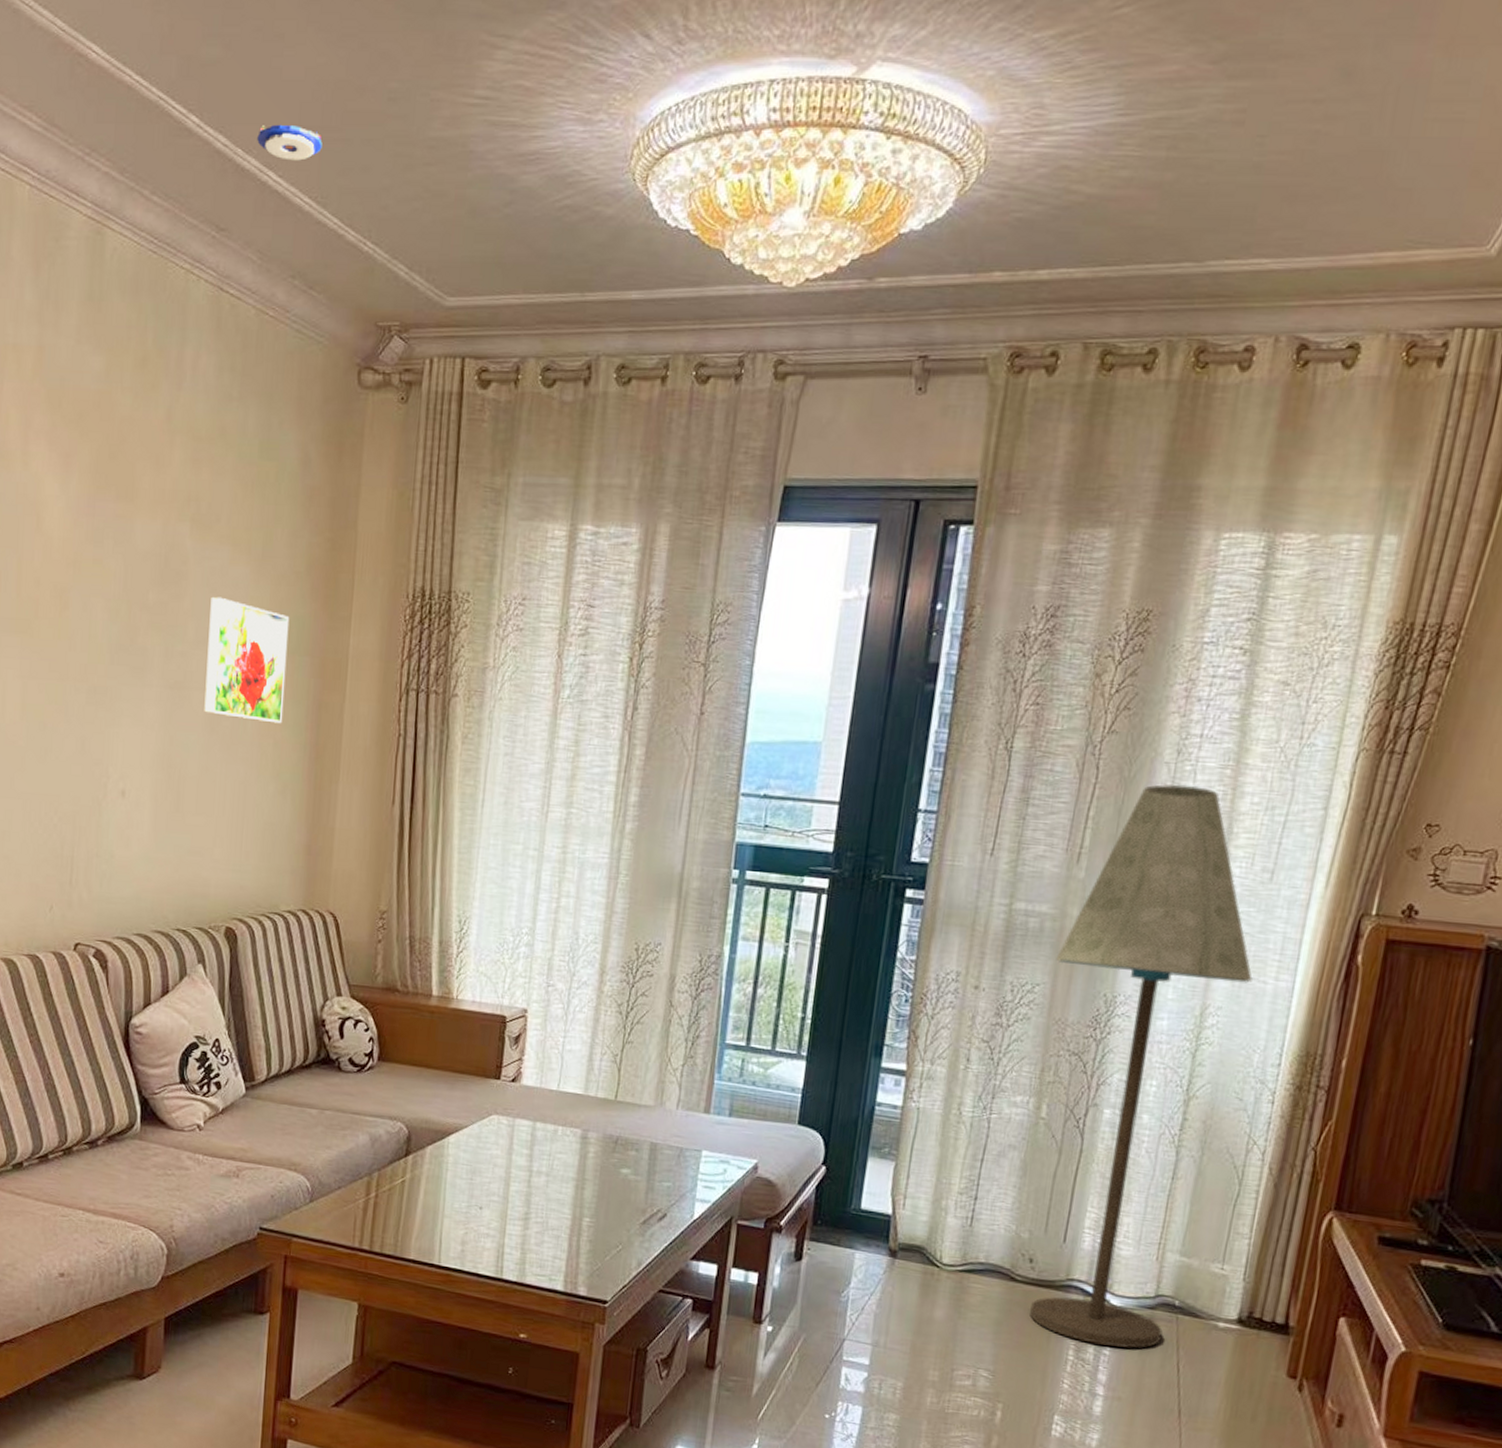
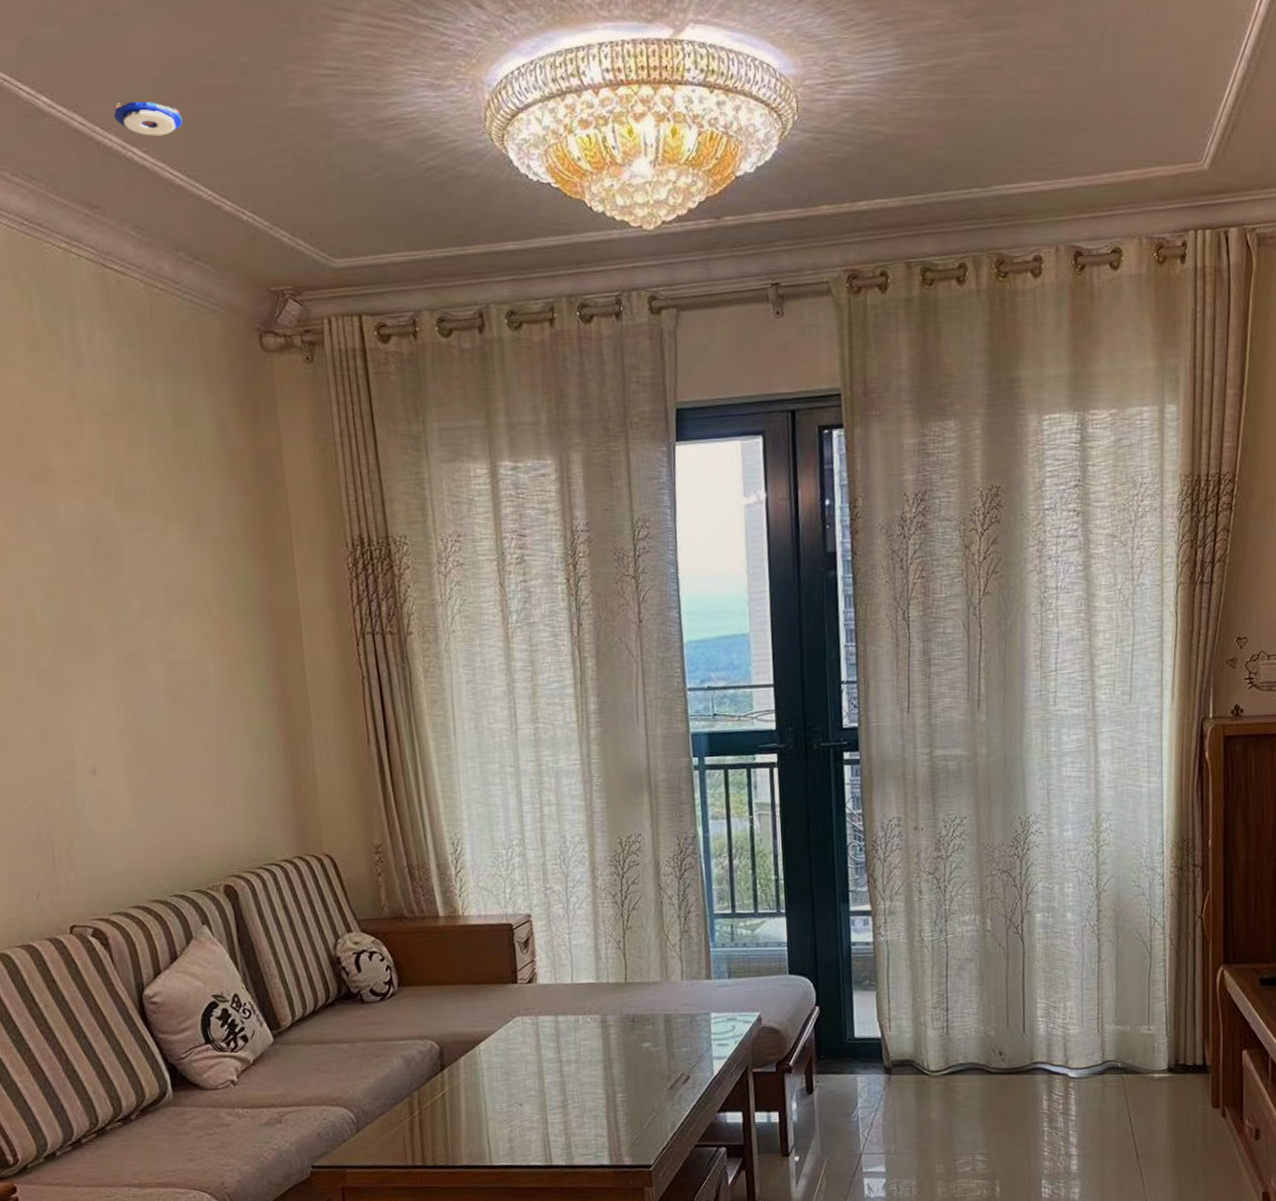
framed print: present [204,596,290,724] -> none [150,566,245,683]
floor lamp: present [1030,784,1253,1349] -> none [975,630,1130,1114]

